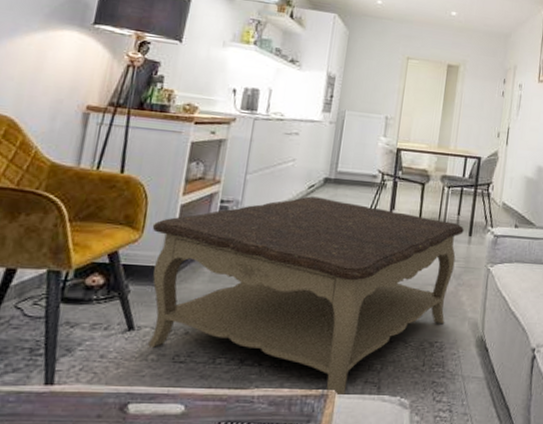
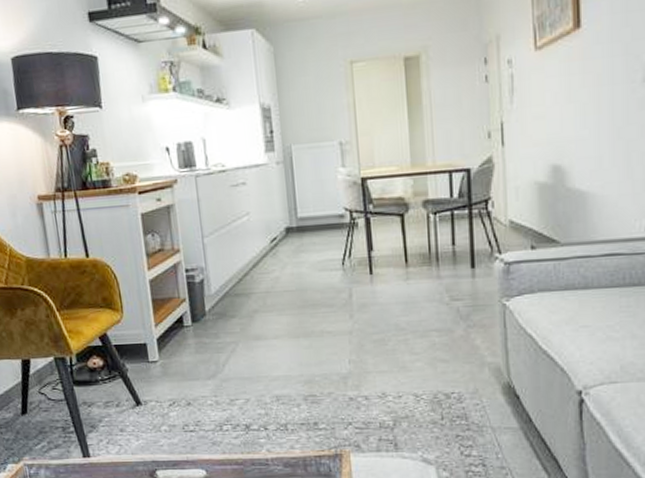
coffee table: present [148,196,464,394] -> none [129,250,464,453]

